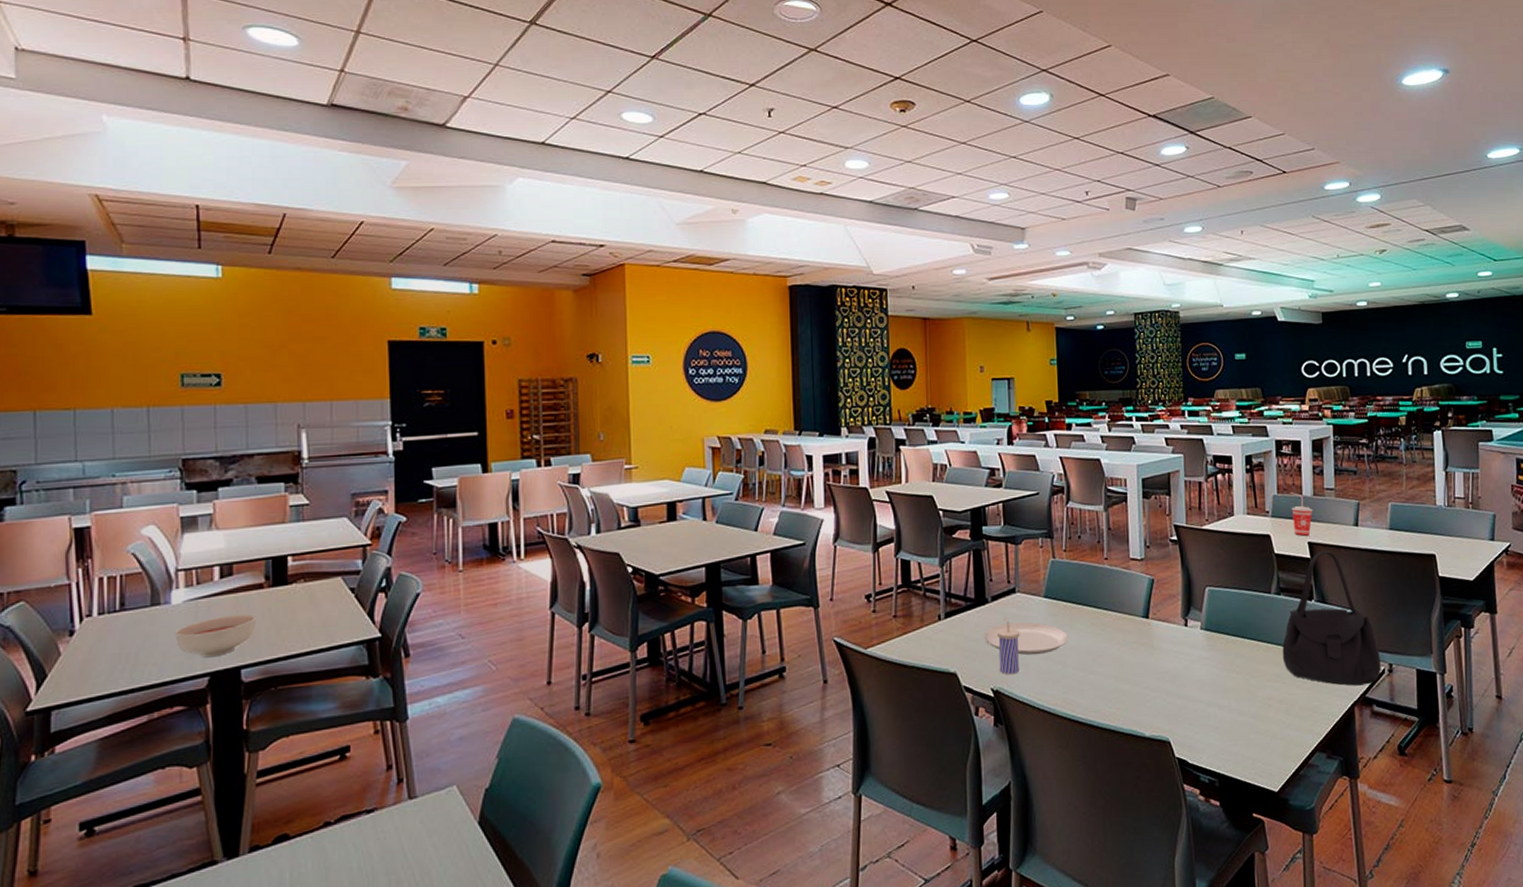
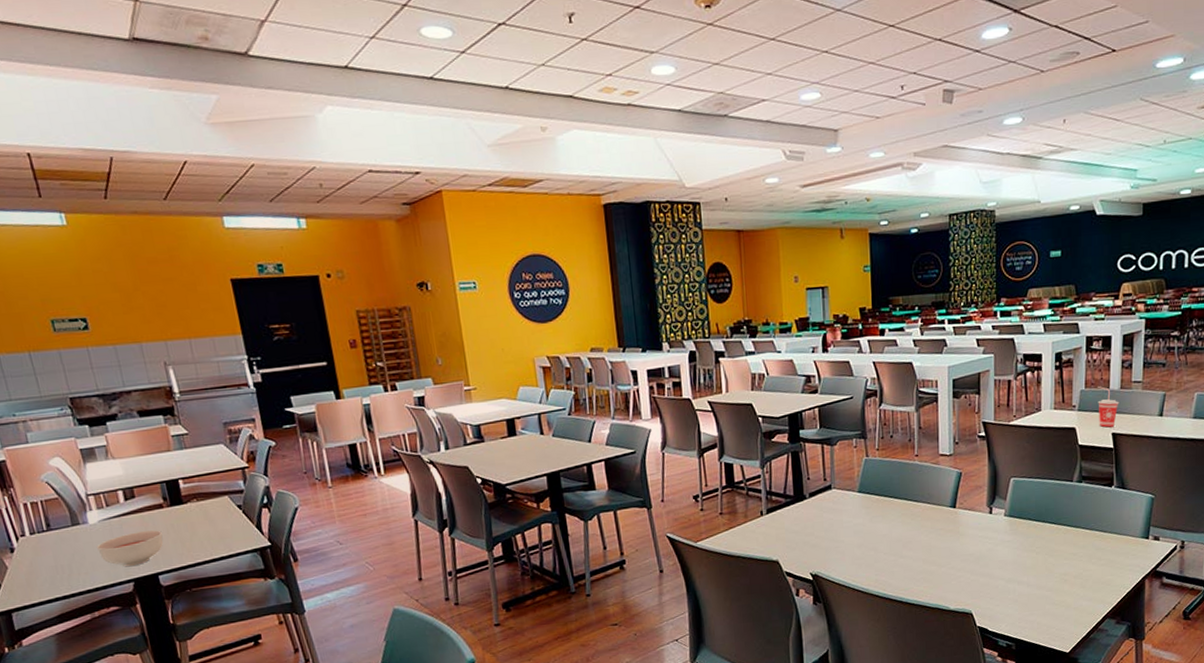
plate: present [983,622,1069,655] -> none [802,514,881,544]
beverage cup: present [996,617,1020,675] -> none [814,511,836,561]
handbag: present [1282,550,1381,686] -> none [1080,440,1173,562]

